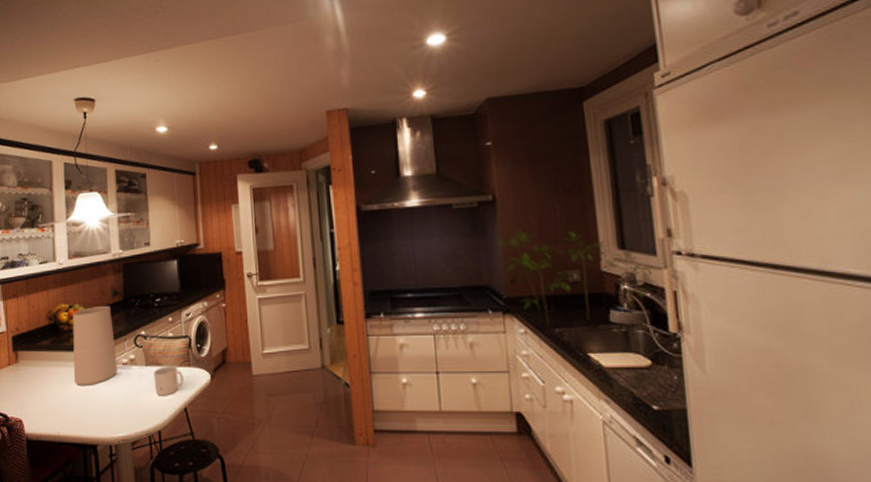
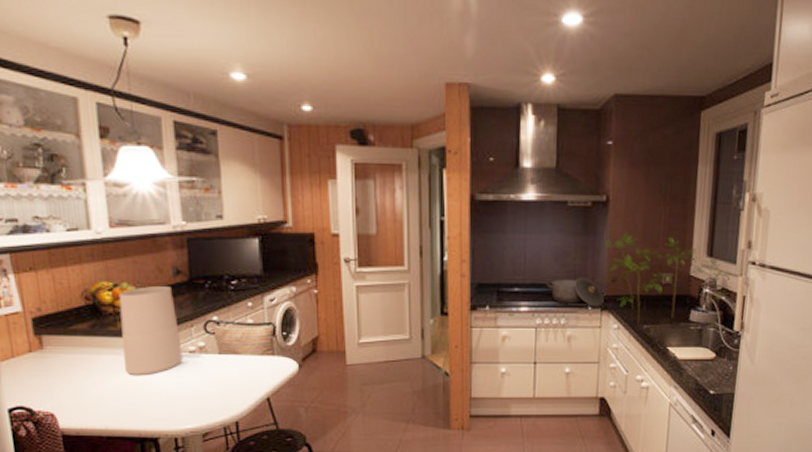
mug: present [154,366,184,396] -> none [229,354,266,386]
cooking pot: none [438,280,505,310] -> present [544,278,604,307]

